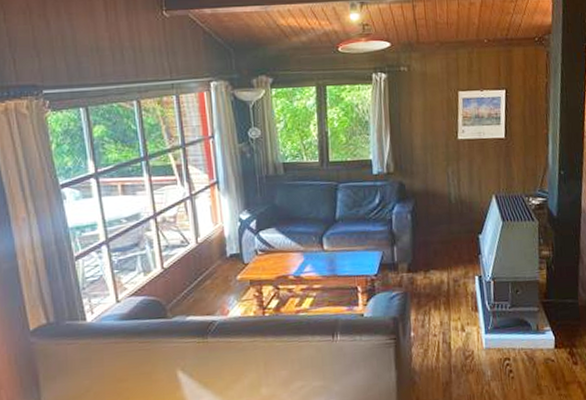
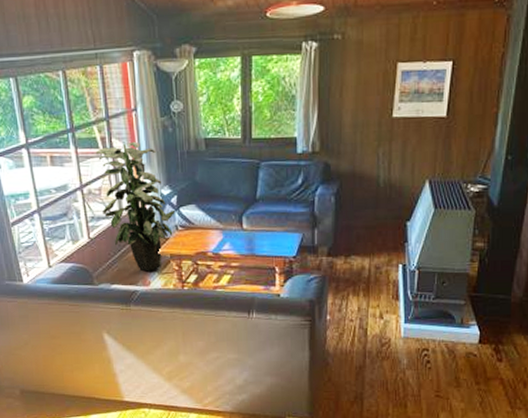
indoor plant: none [172,167,255,300] -> present [96,141,176,272]

